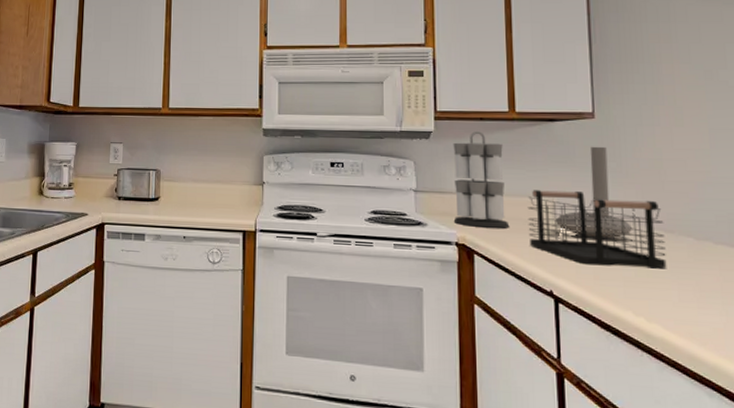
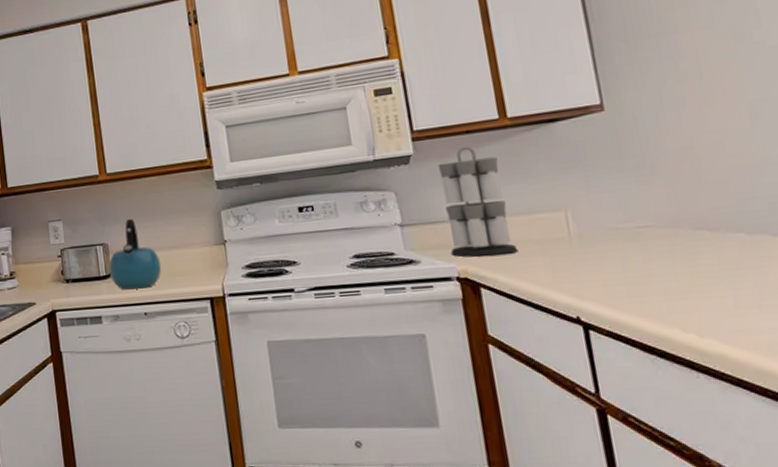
kettle: none [158,151,205,214] -> present [108,219,162,290]
dish rack: present [527,190,667,269] -> none [536,197,716,282]
paper towel holder: present [556,146,632,239] -> none [572,141,667,249]

